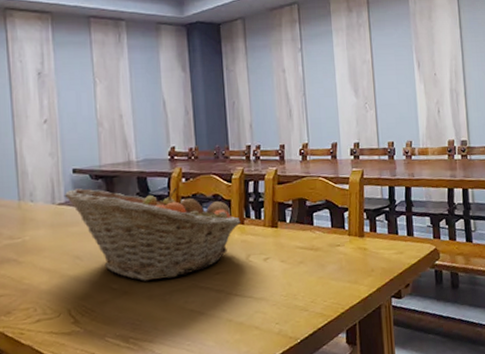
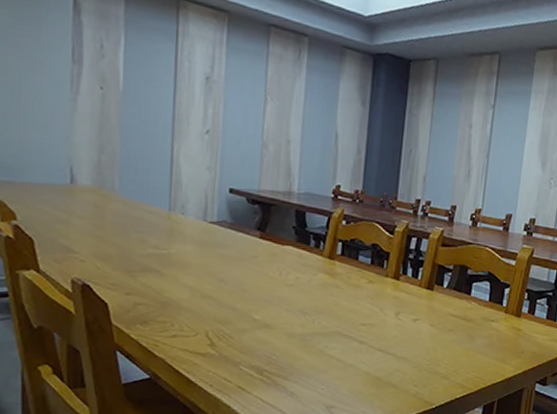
fruit basket: present [63,187,241,281] -> none [216,209,396,321]

